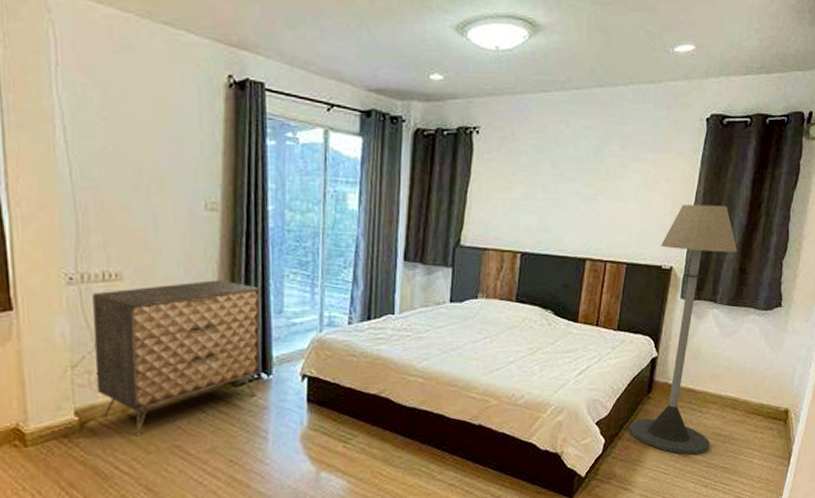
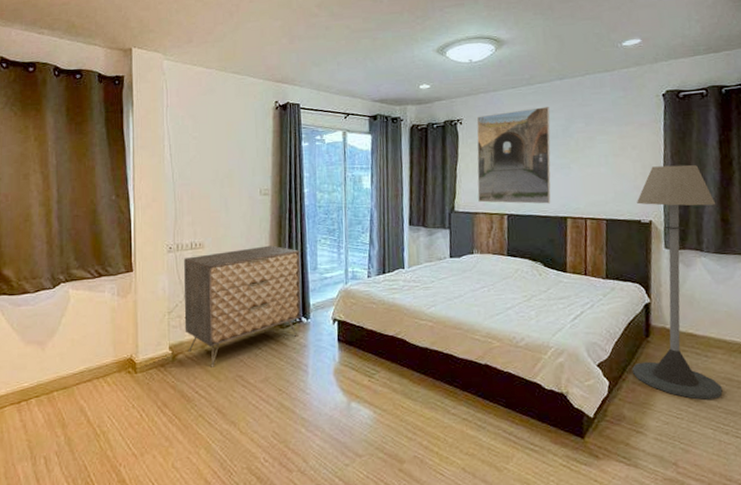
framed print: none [489,120,584,242] -> present [477,107,551,204]

